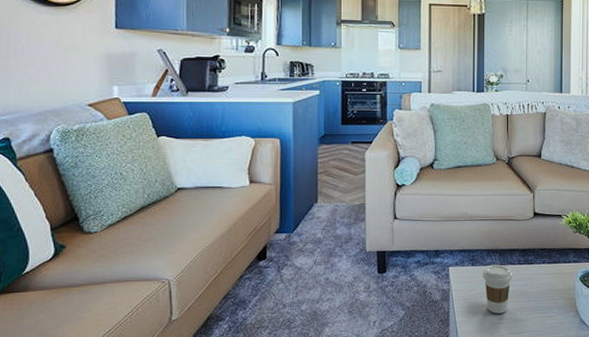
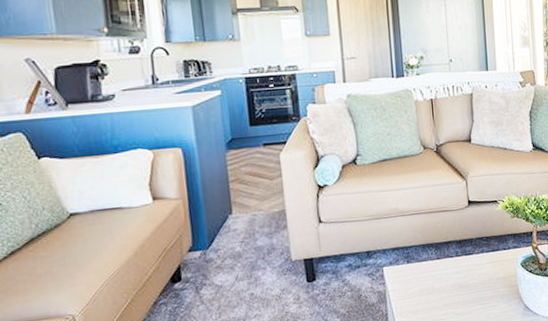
coffee cup: present [482,264,513,314] -> none [418,258,452,310]

